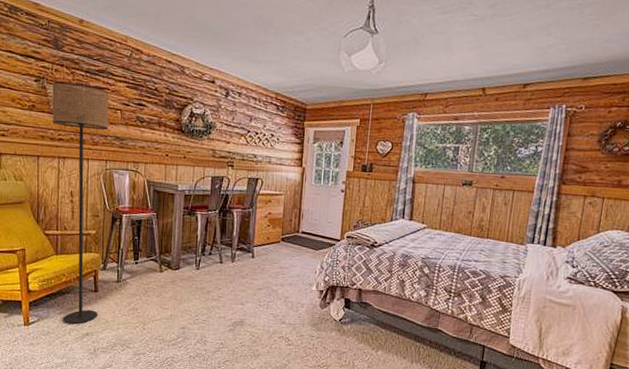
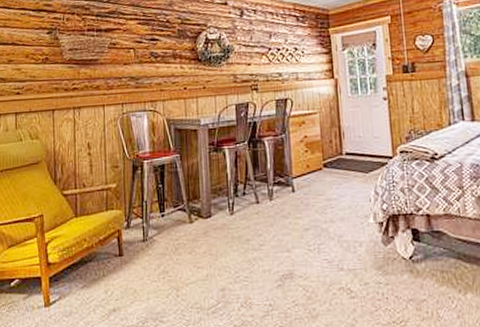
floor lamp: present [52,81,109,325] -> none [64,28,125,300]

